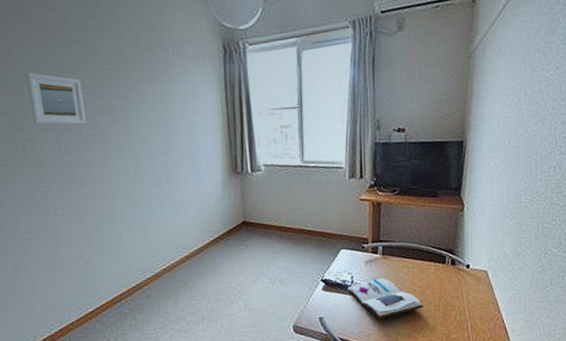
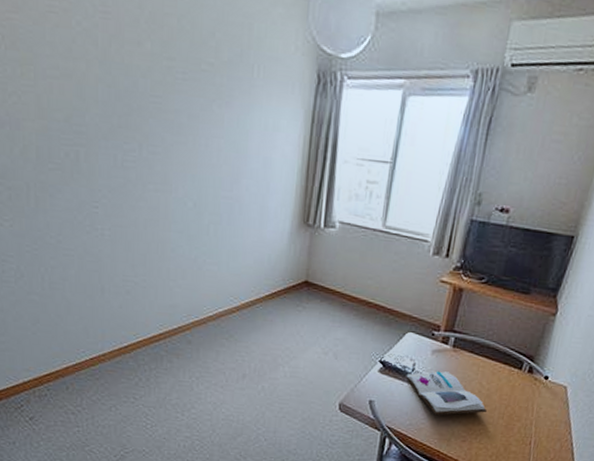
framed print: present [25,72,86,125] -> none [89,67,150,139]

